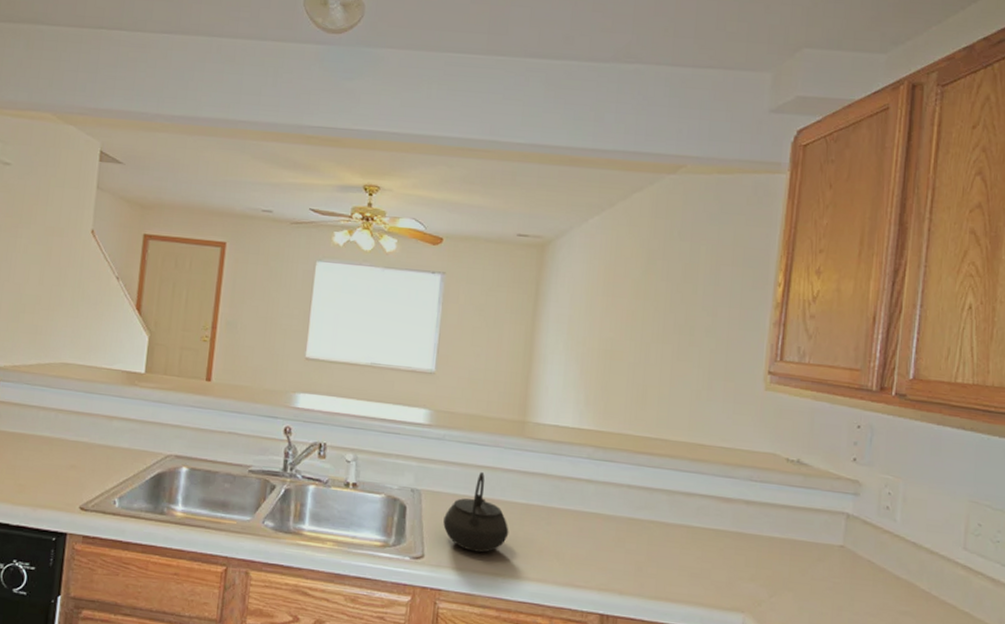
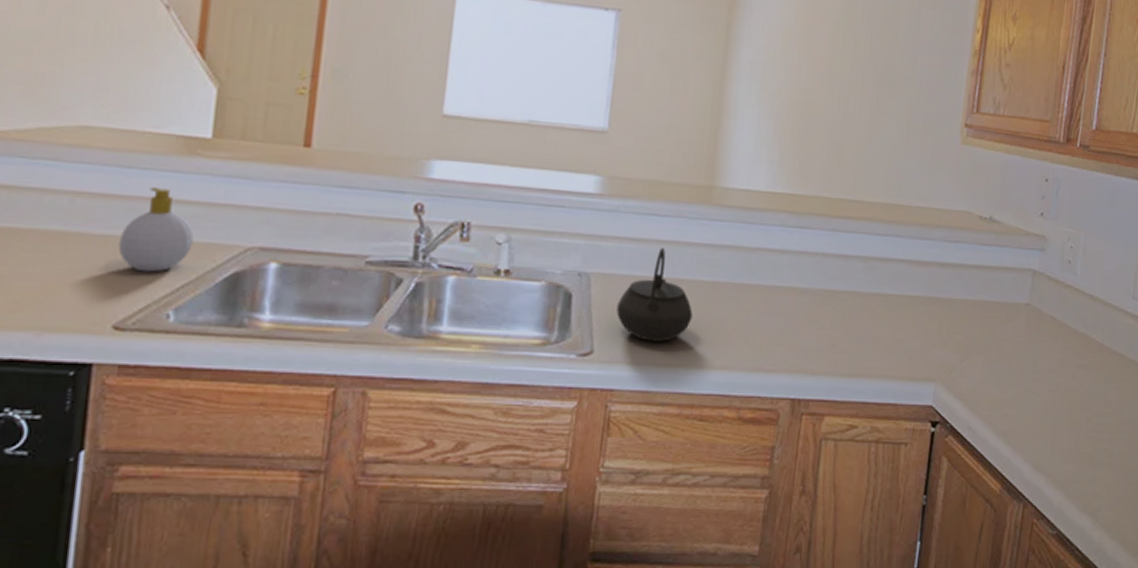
soap bottle: none [84,408,132,470] -> present [118,187,194,273]

